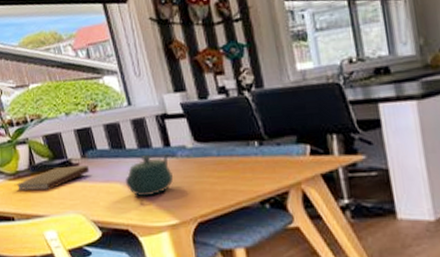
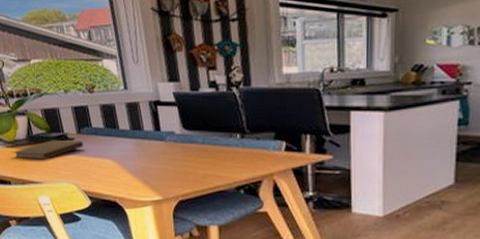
teapot: present [125,153,173,197] -> none [116,136,160,174]

